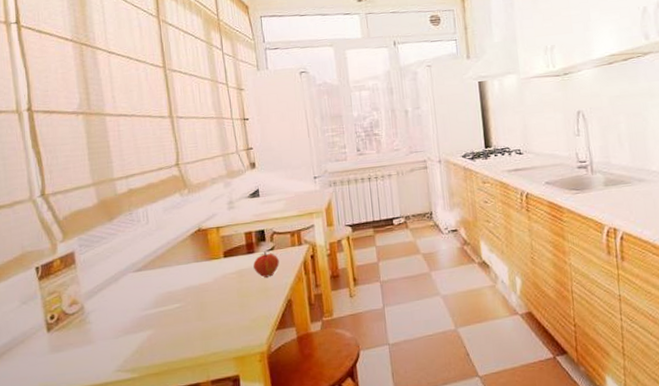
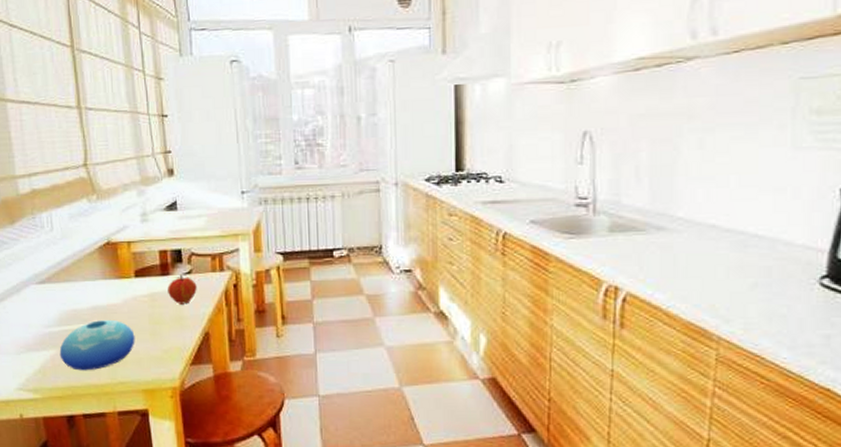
bowl: none [155,297,226,347] -> present [59,319,135,371]

